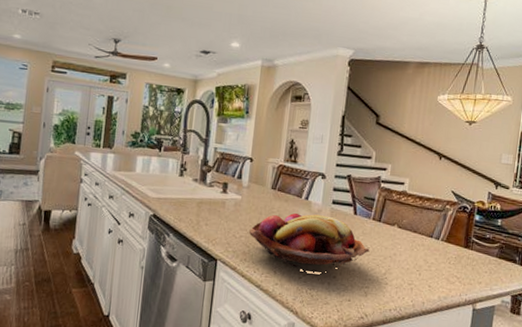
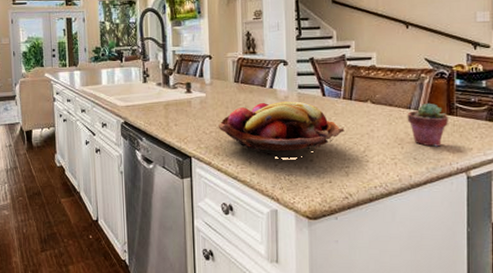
potted succulent: none [428,233,465,277] -> present [407,102,449,147]

